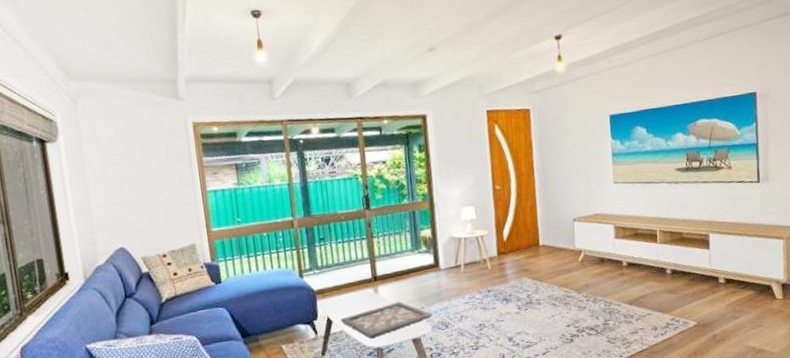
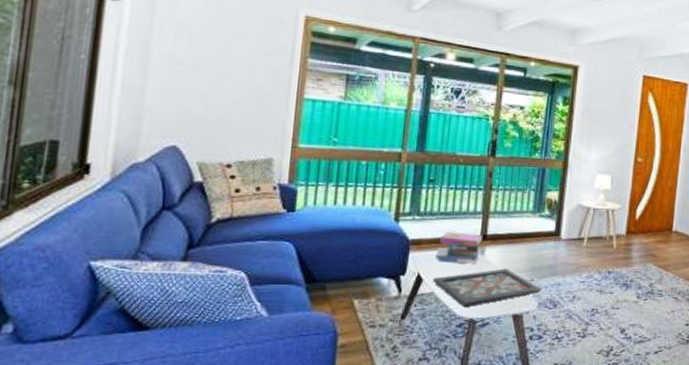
books: none [338,276,375,305] -> present [436,232,483,265]

